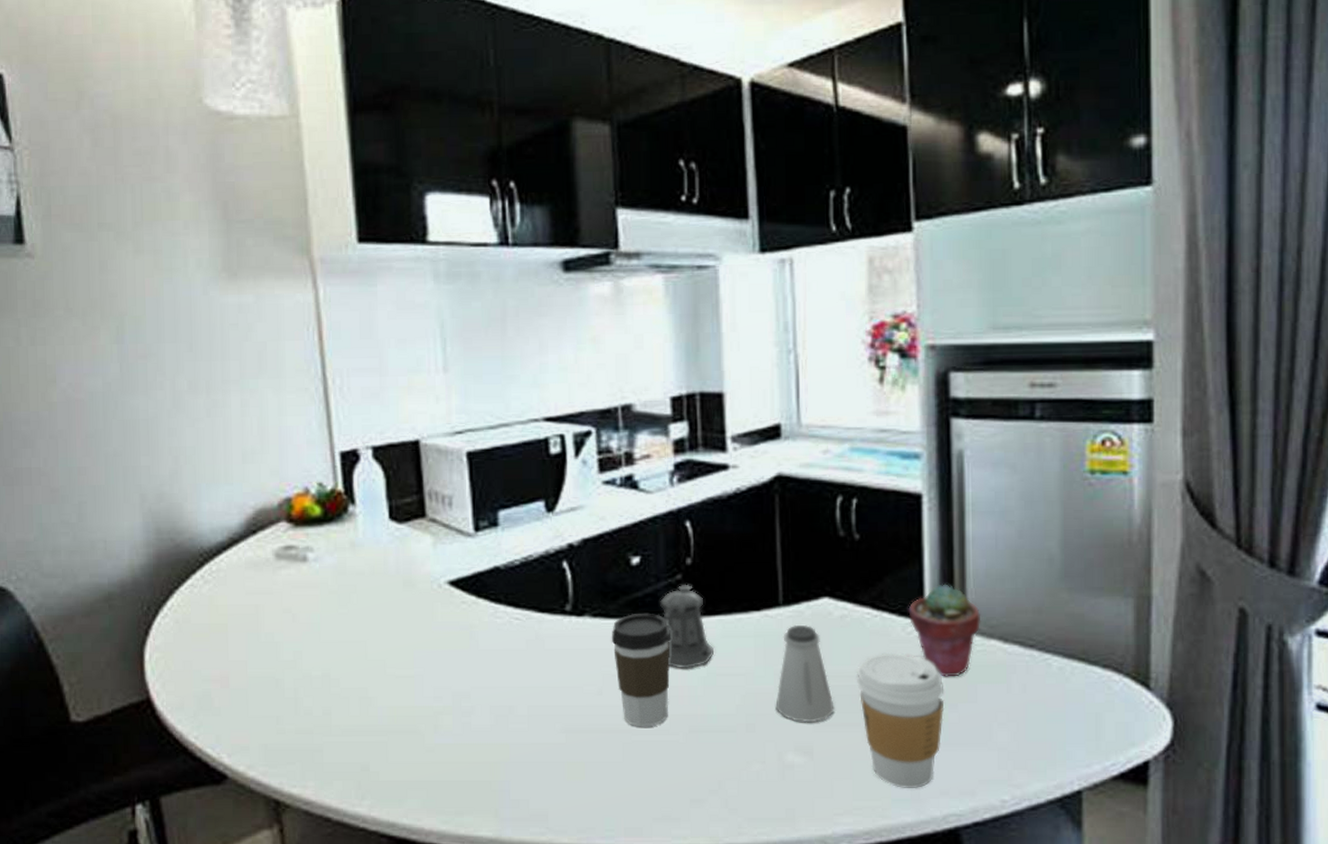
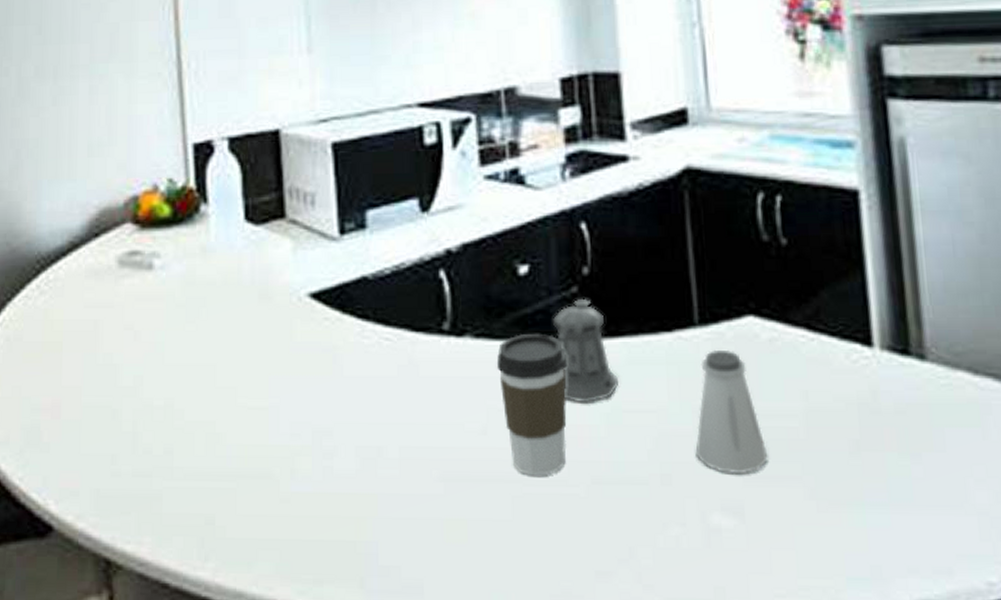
coffee cup: present [857,652,945,788] -> none [793,385,906,563]
potted succulent: present [908,584,981,678] -> none [851,300,943,420]

